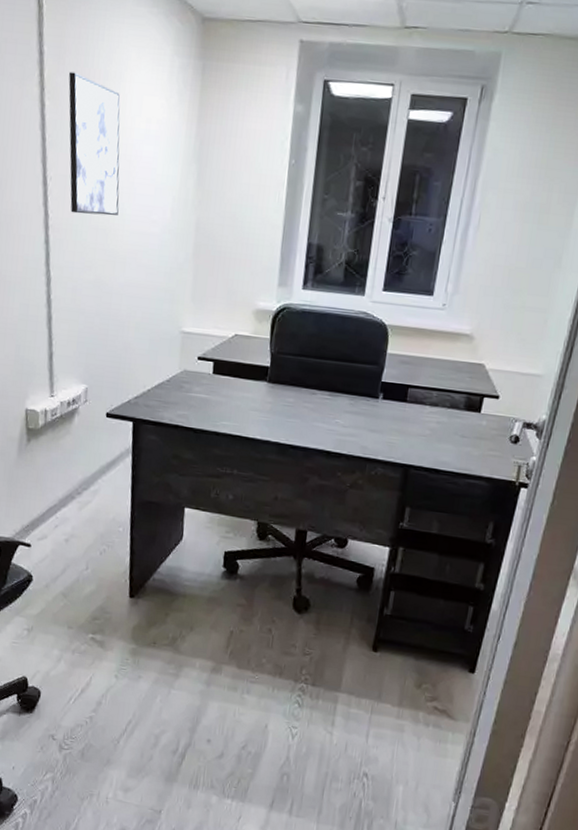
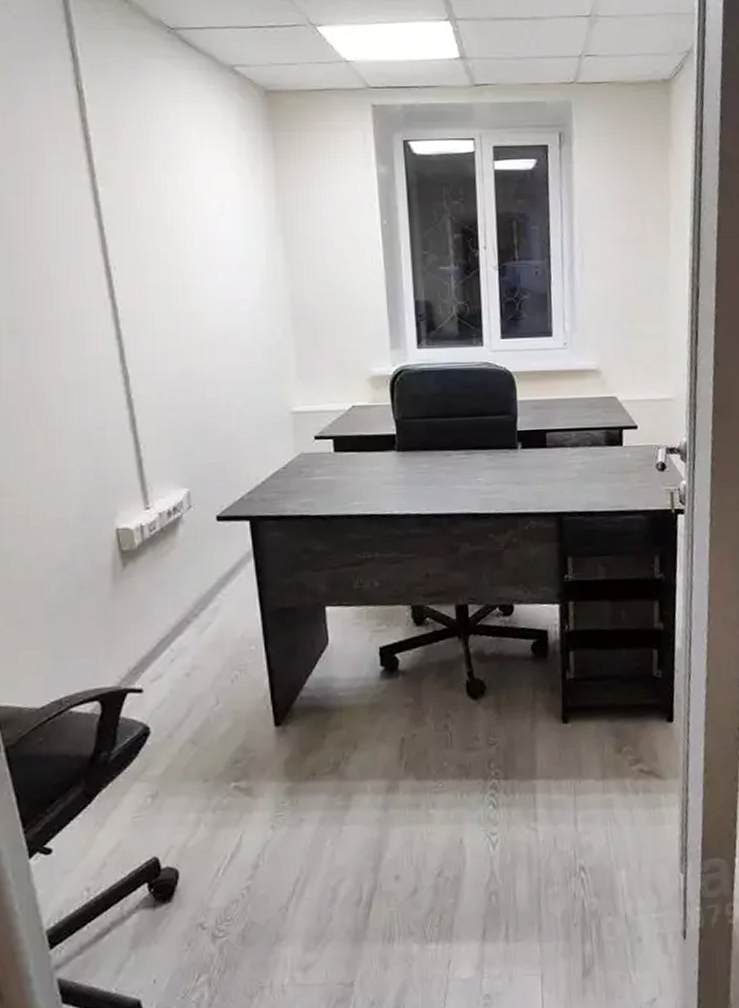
wall art: present [68,72,120,216] -> none [123,155,200,302]

